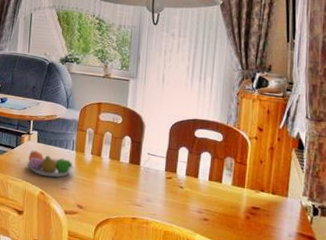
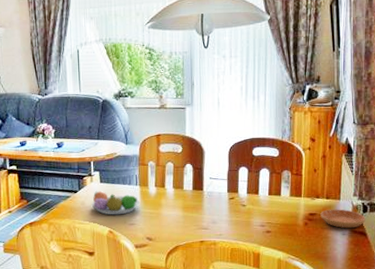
saucer: none [264,205,316,231] -> present [320,209,365,229]

